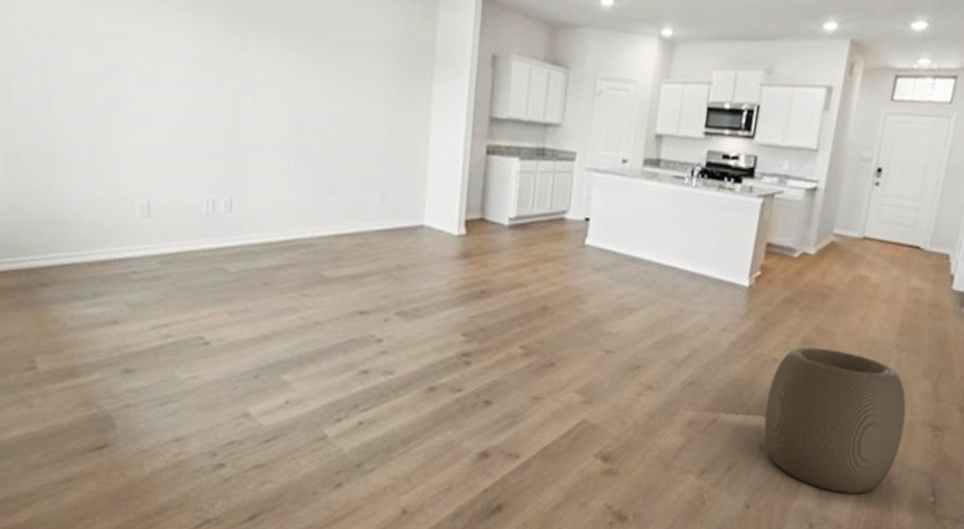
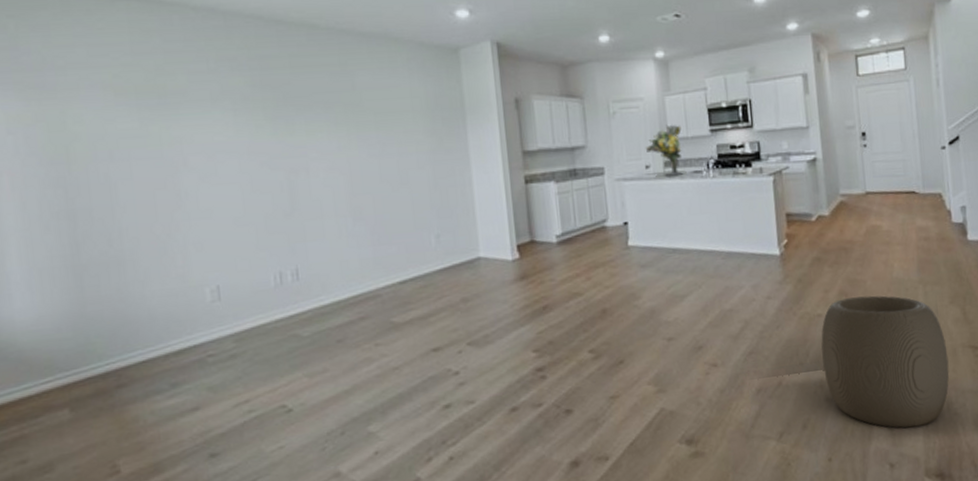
bouquet: none [626,116,673,178] -> present [645,124,683,178]

